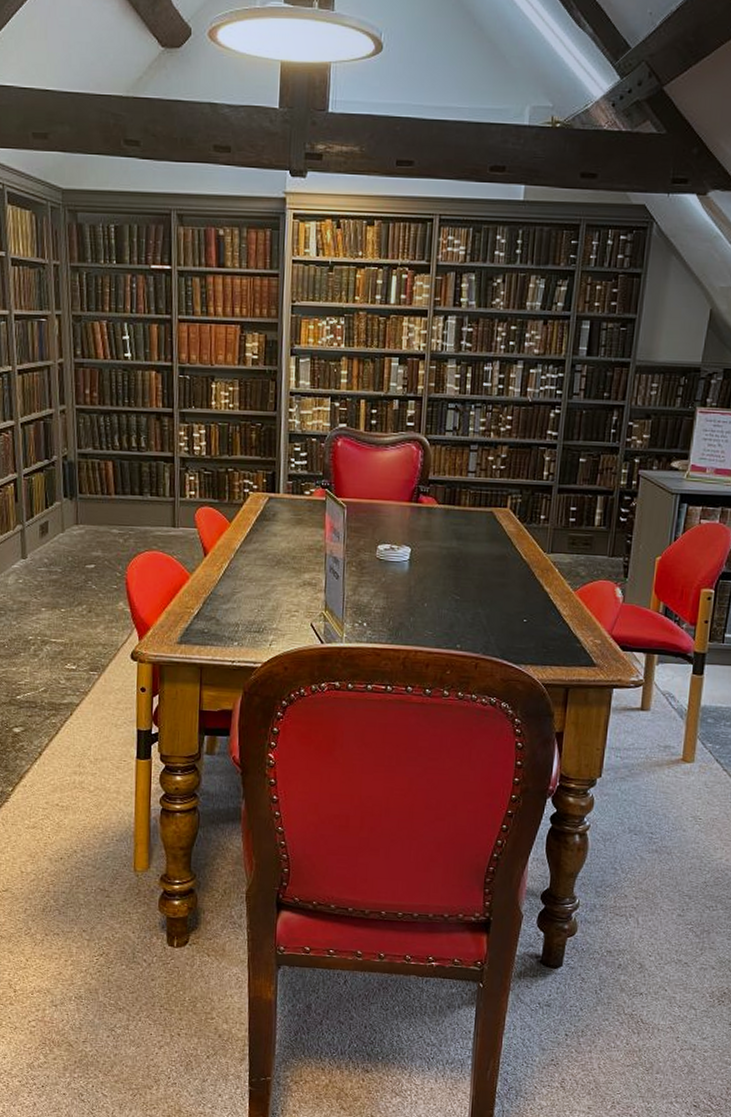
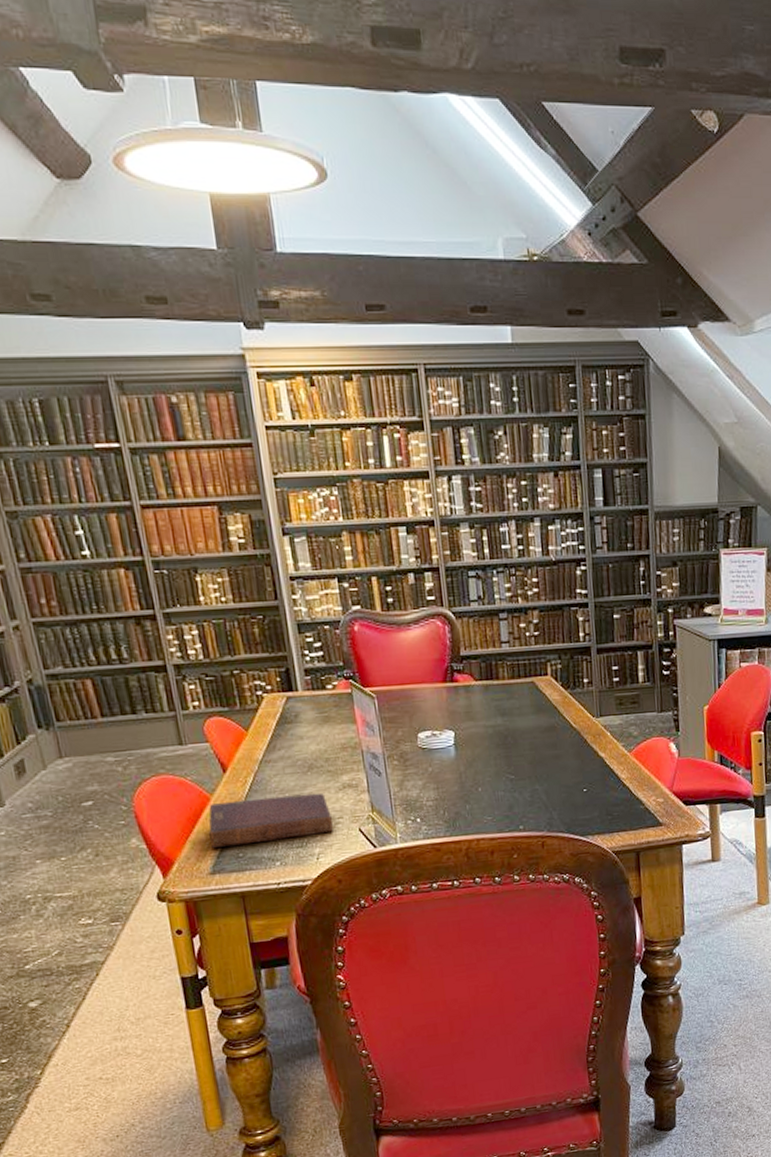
diary: none [183,582,290,623] -> present [208,793,333,848]

